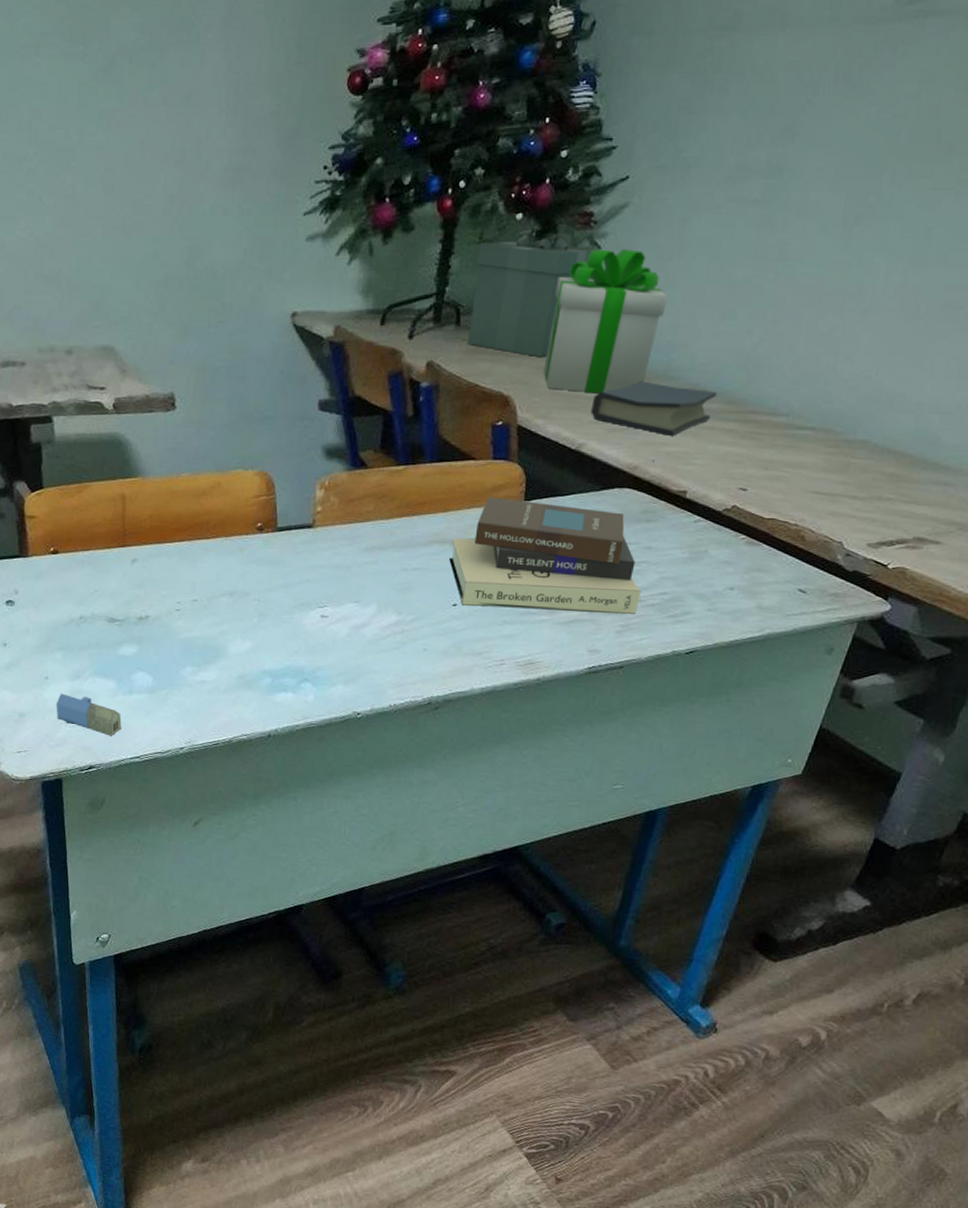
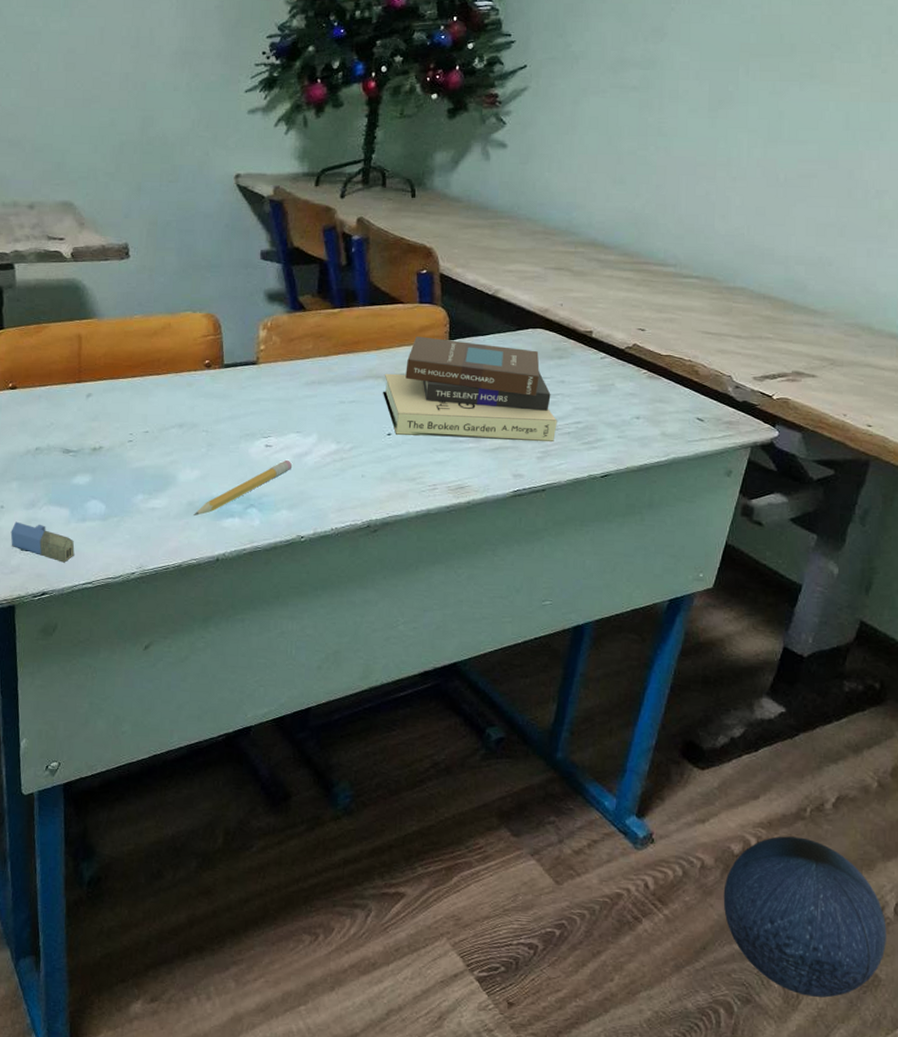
pencil: none [244,631,349,689] -> present [194,459,292,516]
gift box: present [467,225,597,357] -> none [392,104,502,214]
gift box: present [543,249,668,394] -> none [461,124,565,247]
hardback book: present [591,381,717,436] -> none [504,236,613,283]
ball: none [786,1030,959,1189] -> present [723,836,887,998]

